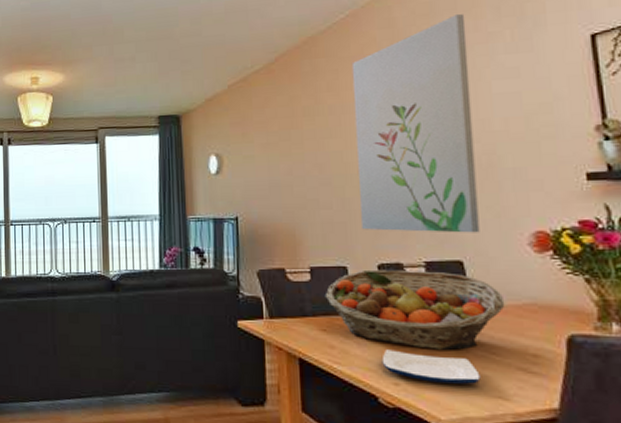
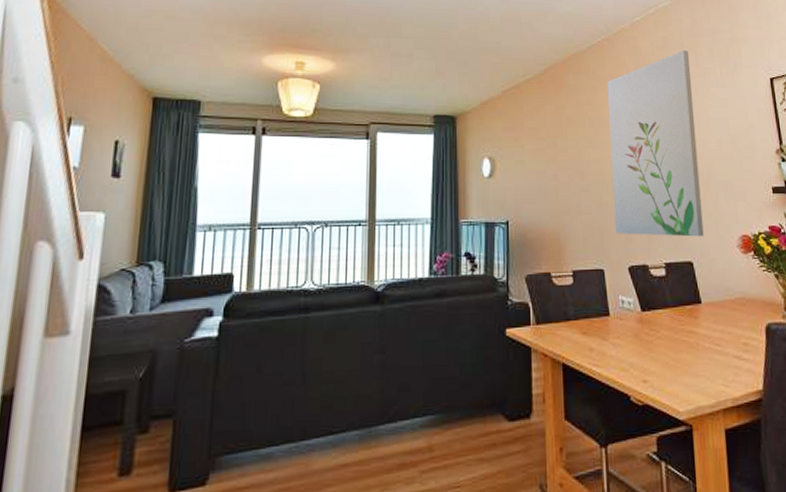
fruit basket: present [325,269,505,350] -> none [585,271,724,345]
plate: present [381,349,481,384] -> none [632,348,708,377]

